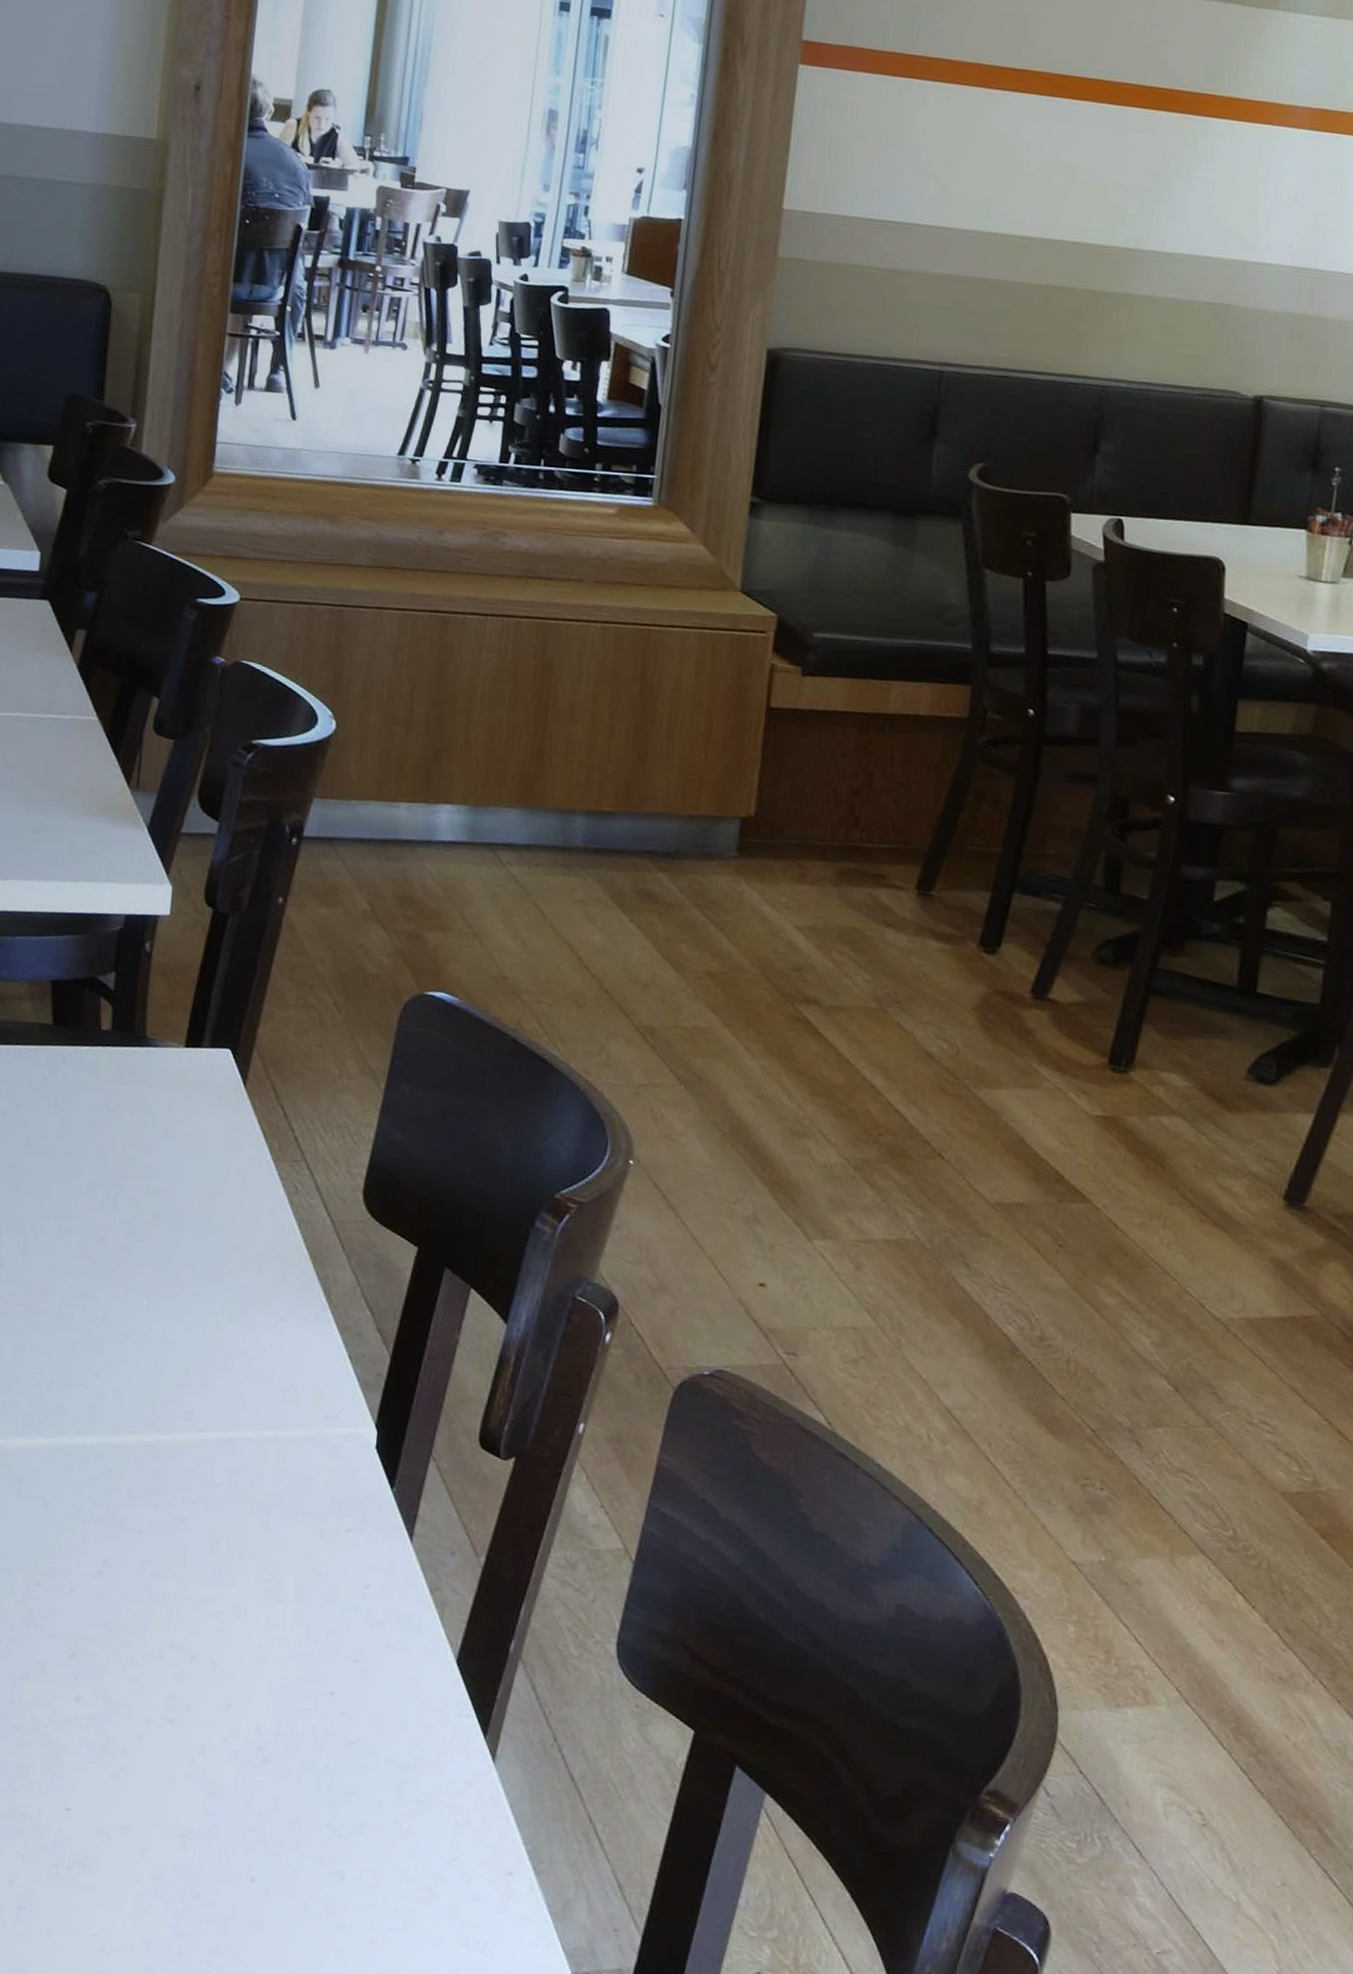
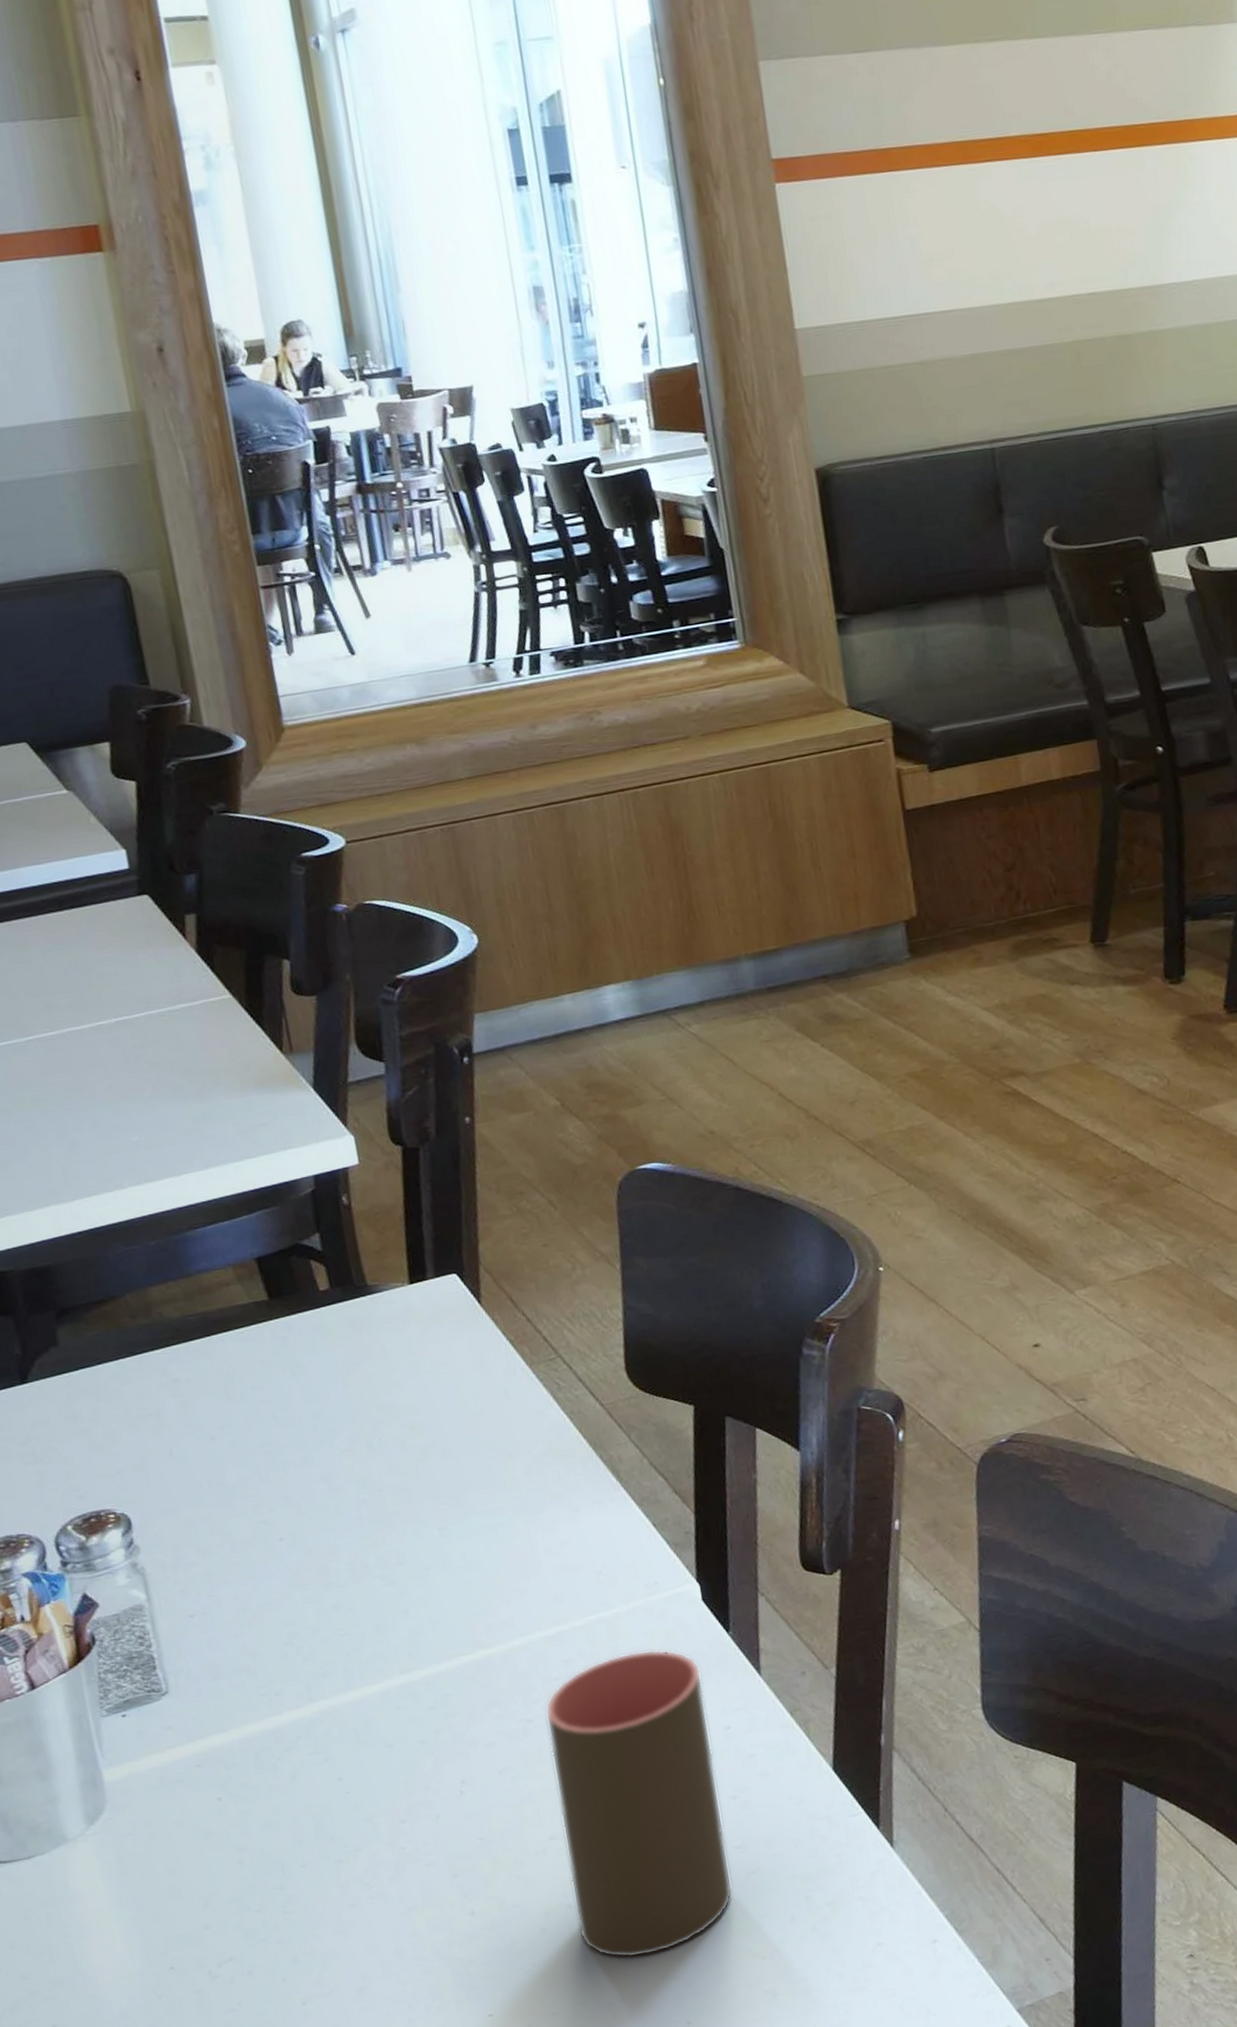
cup: none [172,1479,357,1798] -> present [545,1649,733,1958]

